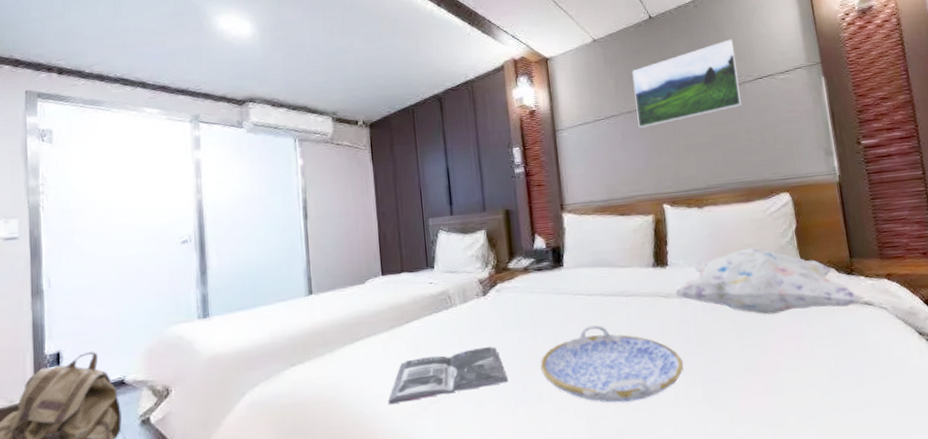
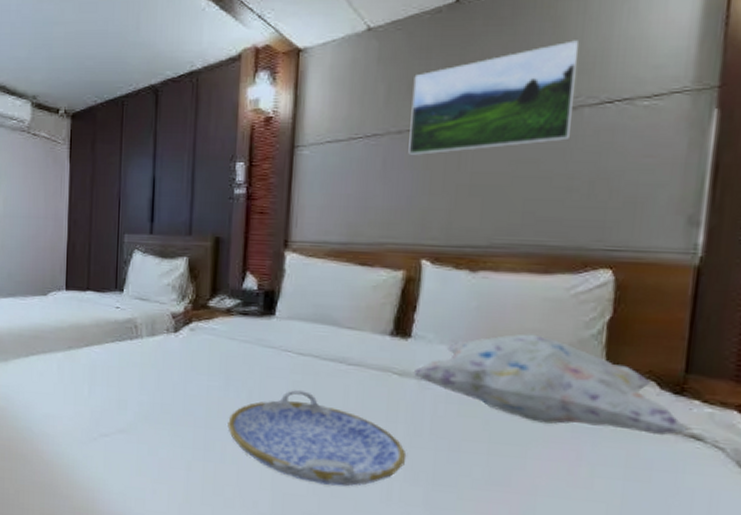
magazine: present [388,346,509,404] -> none [57,385,189,433]

